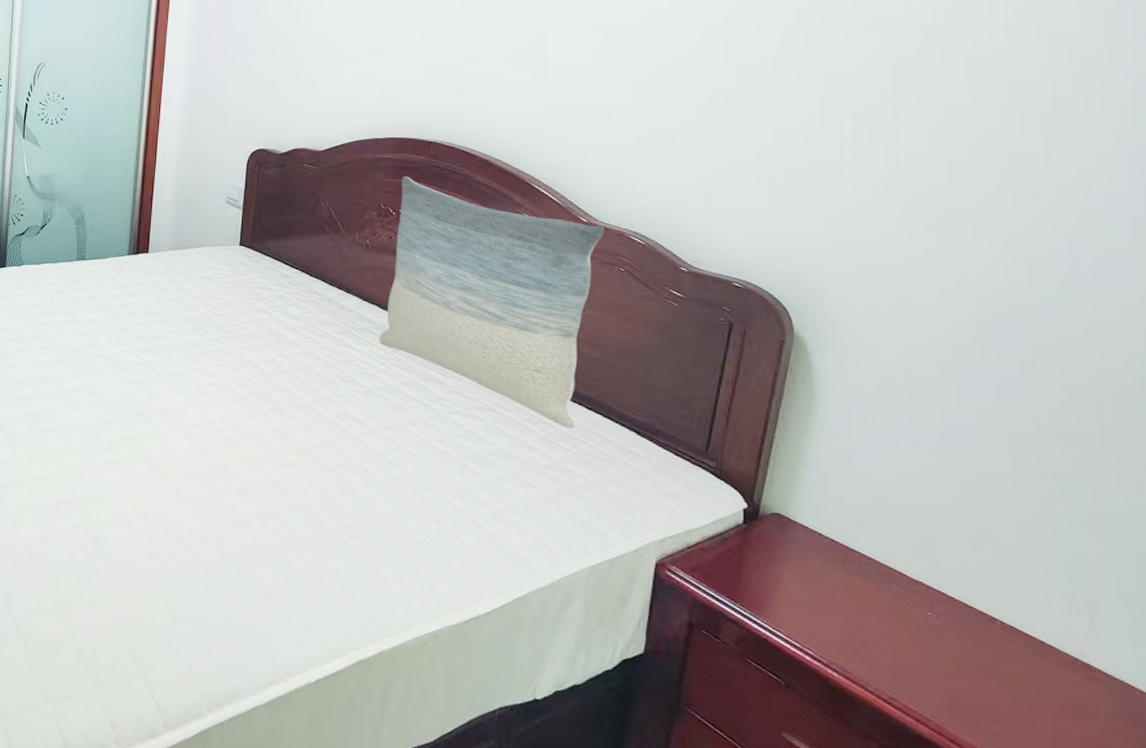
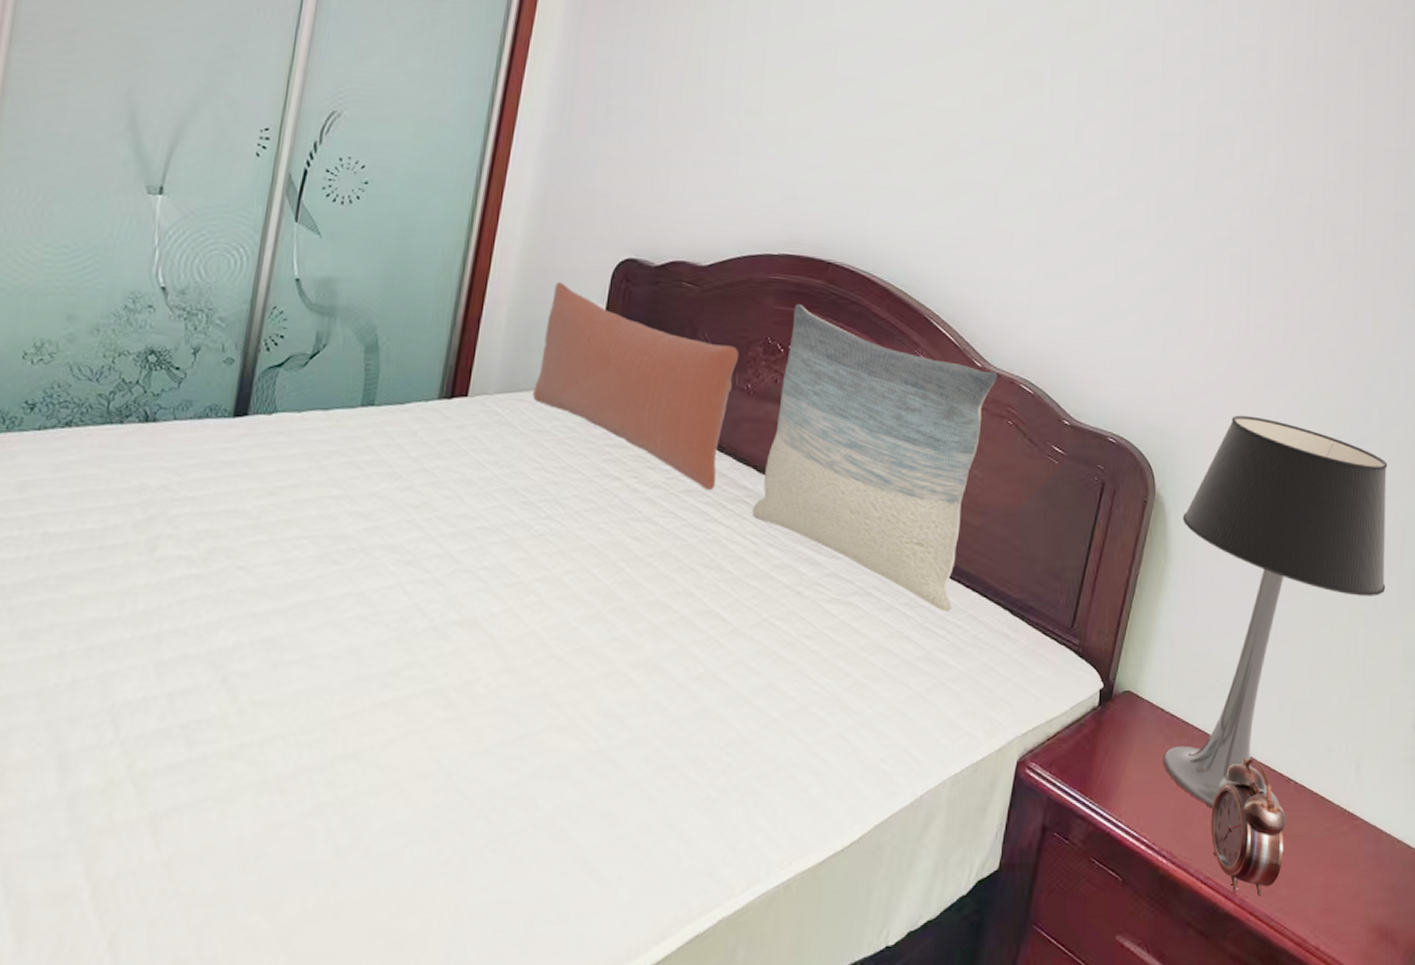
pillow: none [195,168,357,323] -> present [533,281,739,491]
table lamp: none [826,261,1118,641] -> present [1163,415,1388,807]
alarm clock: none [891,589,992,727] -> present [1211,757,1286,896]

